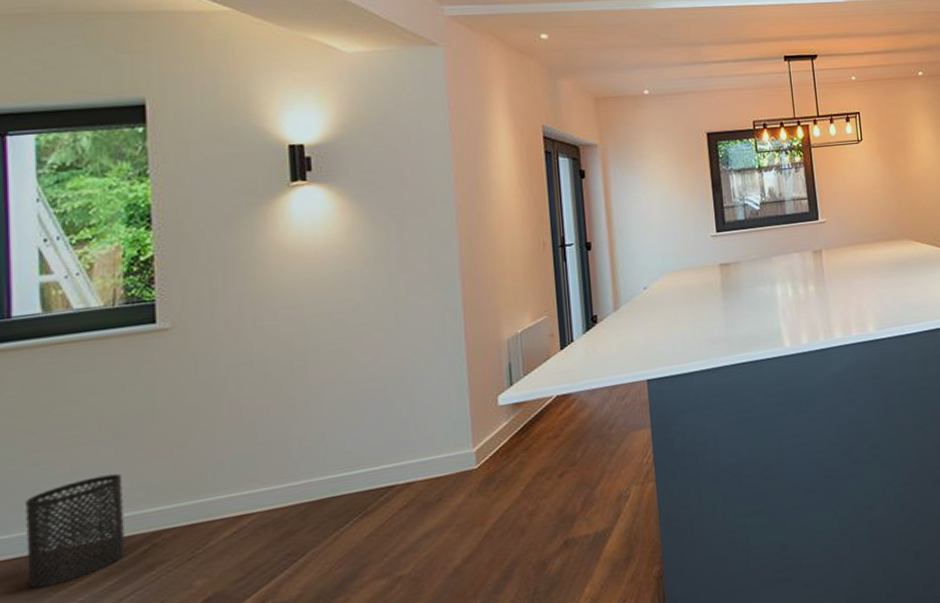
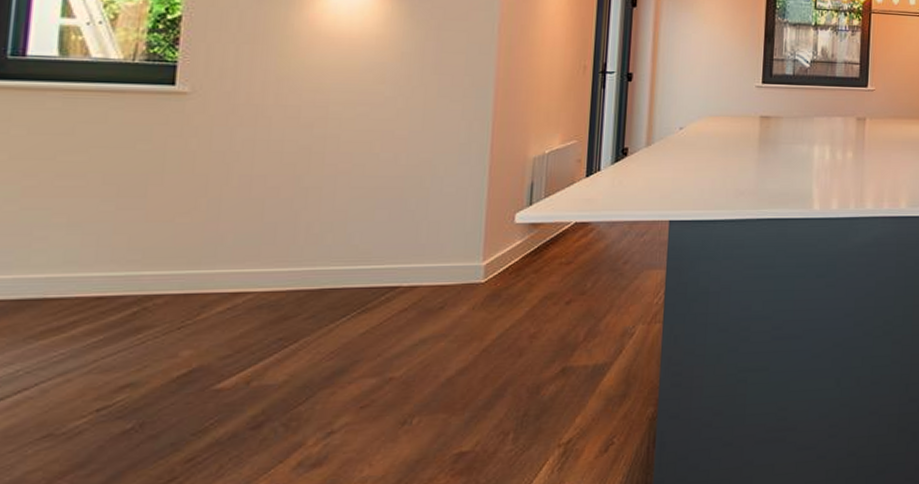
trash can: present [25,473,125,588] -> none [9,230,121,333]

